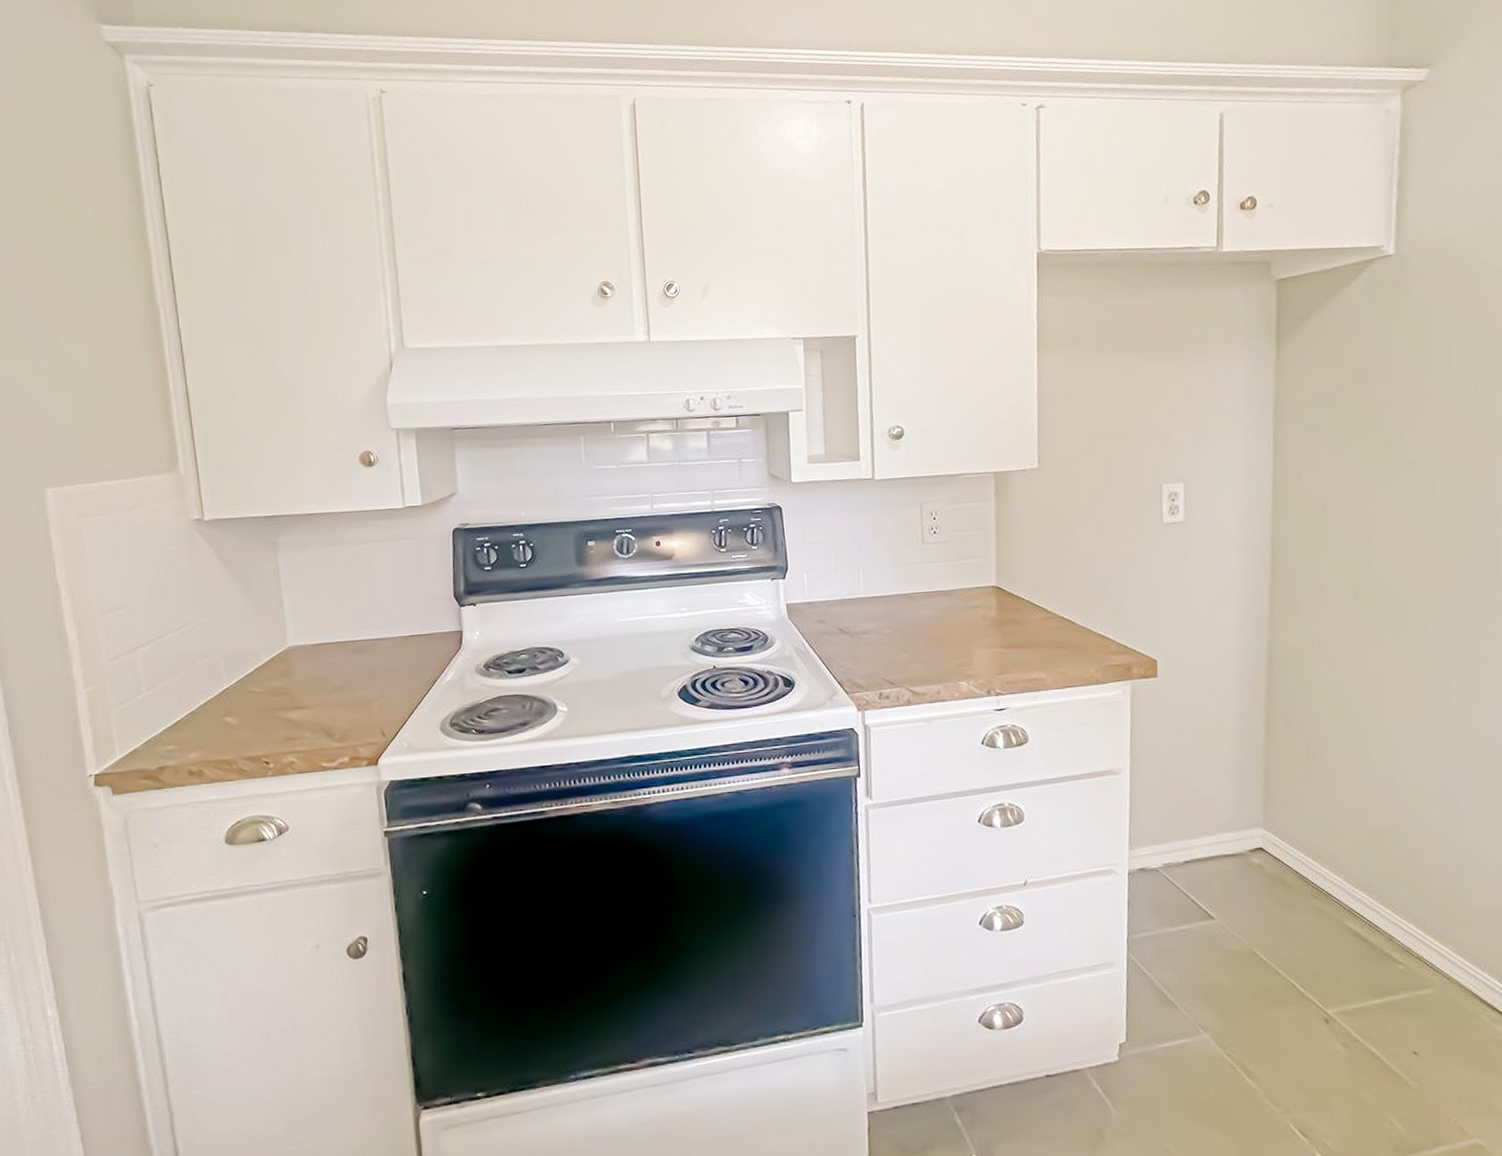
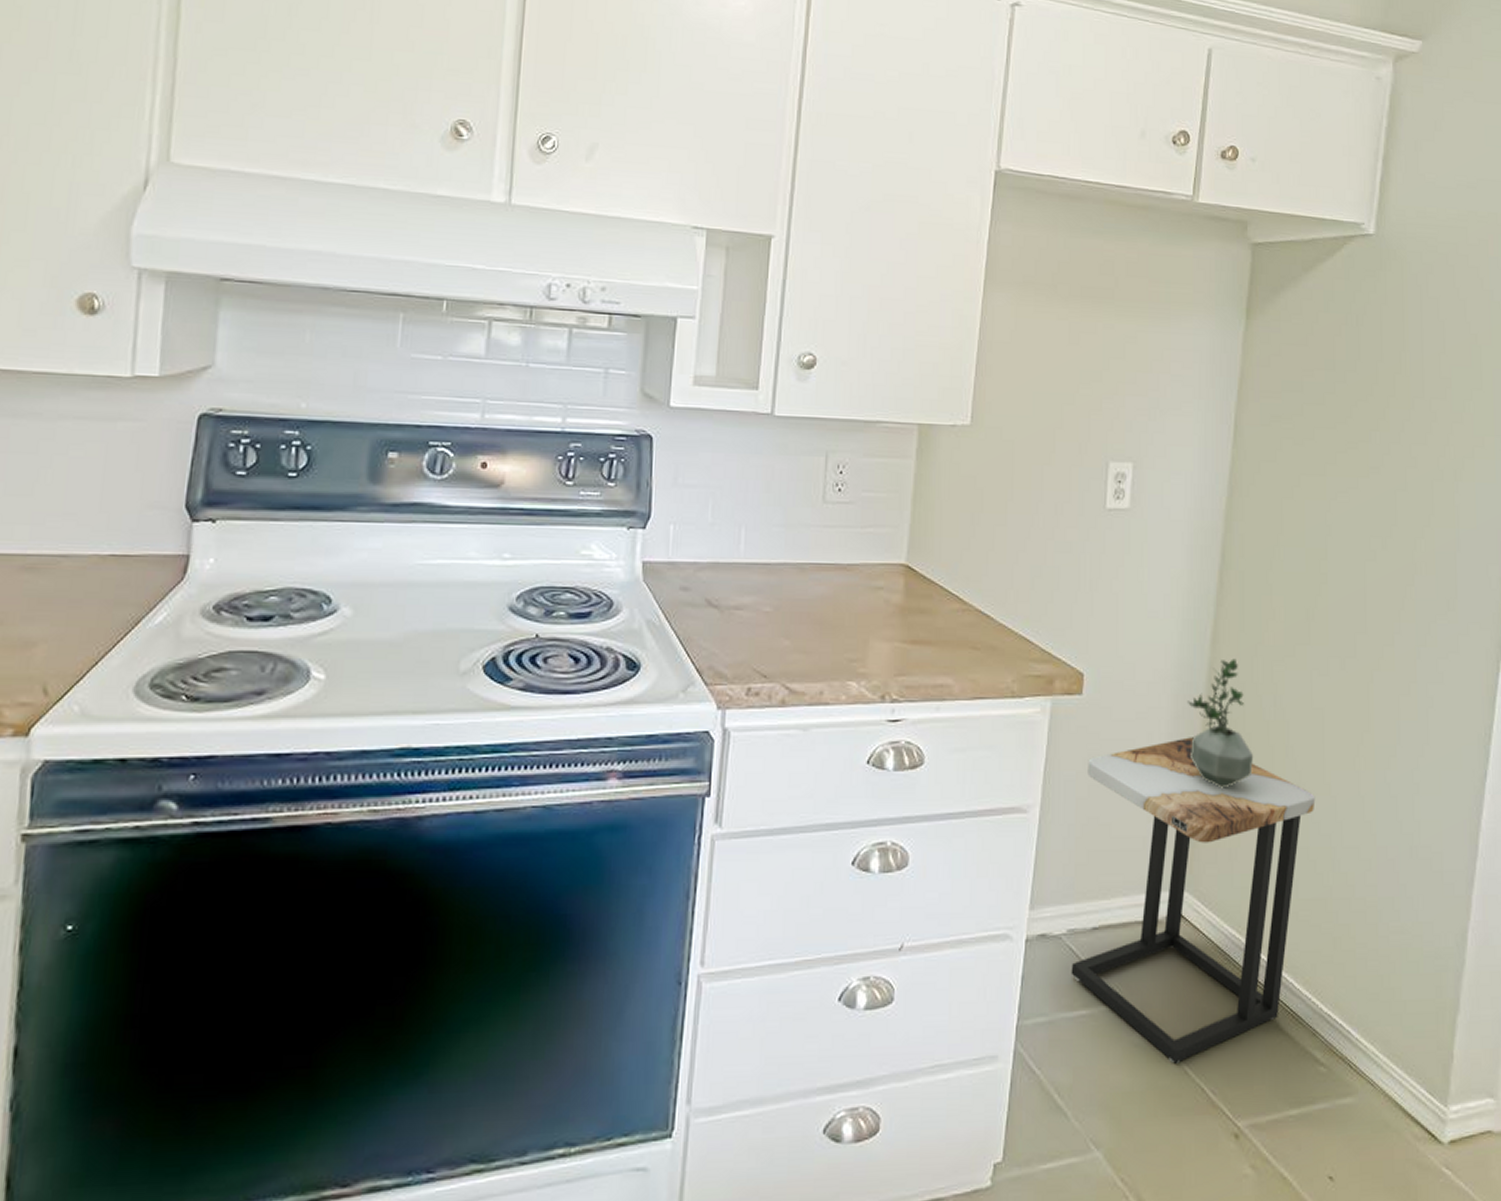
side table: none [1167,704,1377,965] -> present [1071,737,1316,1064]
potted plant: none [1250,637,1316,744] -> present [1186,658,1254,788]

